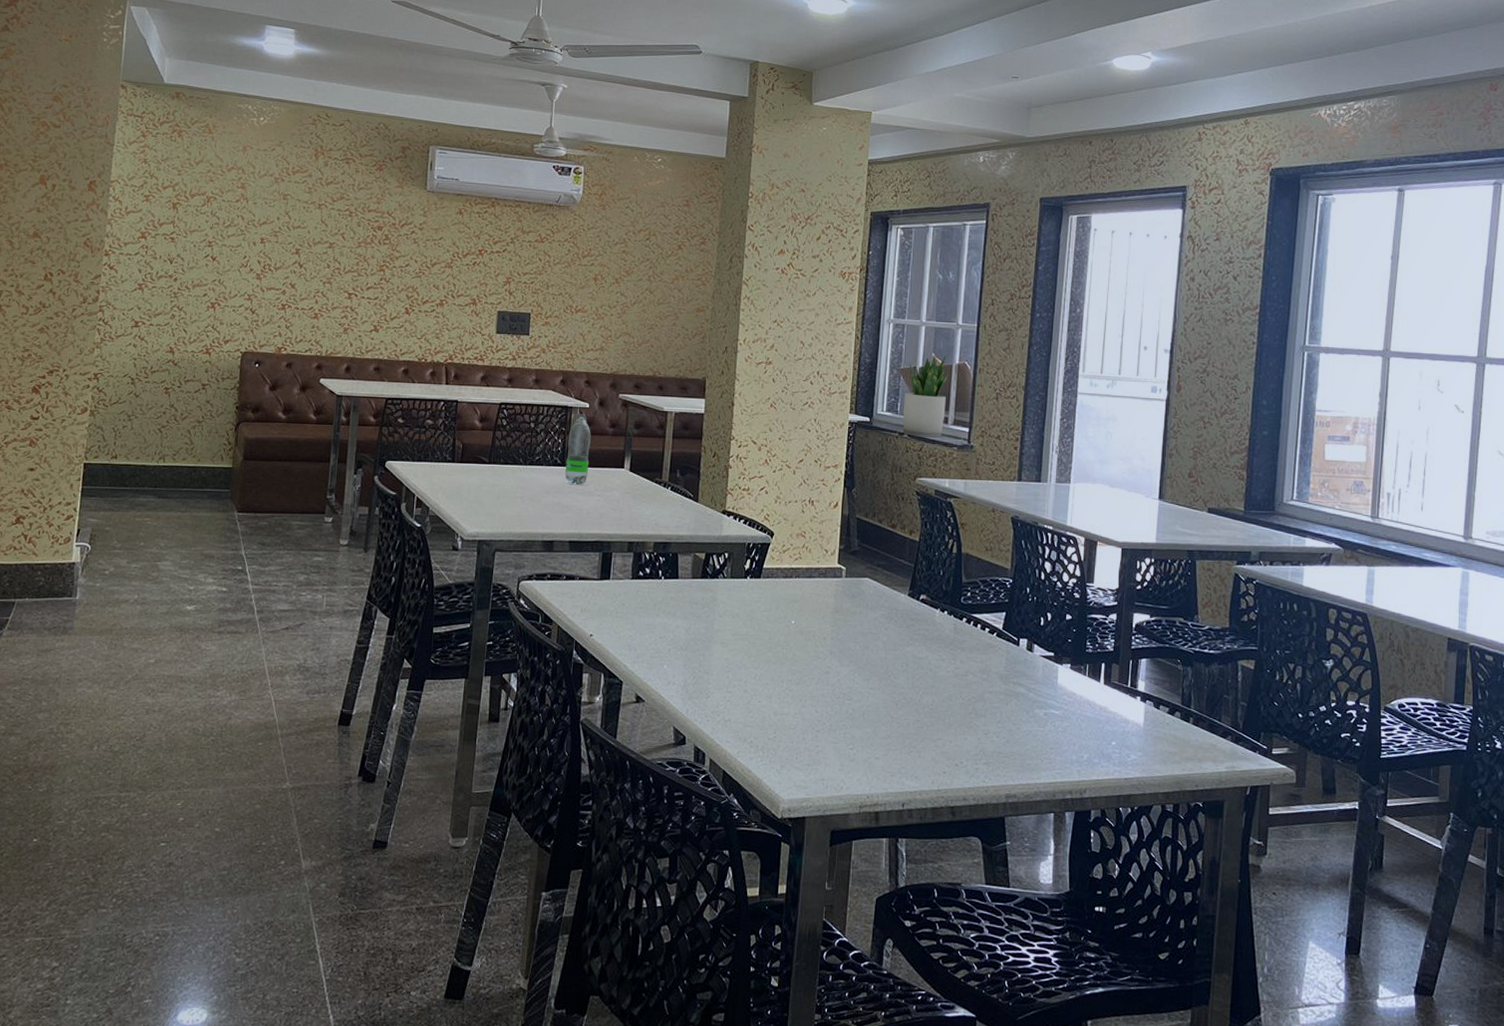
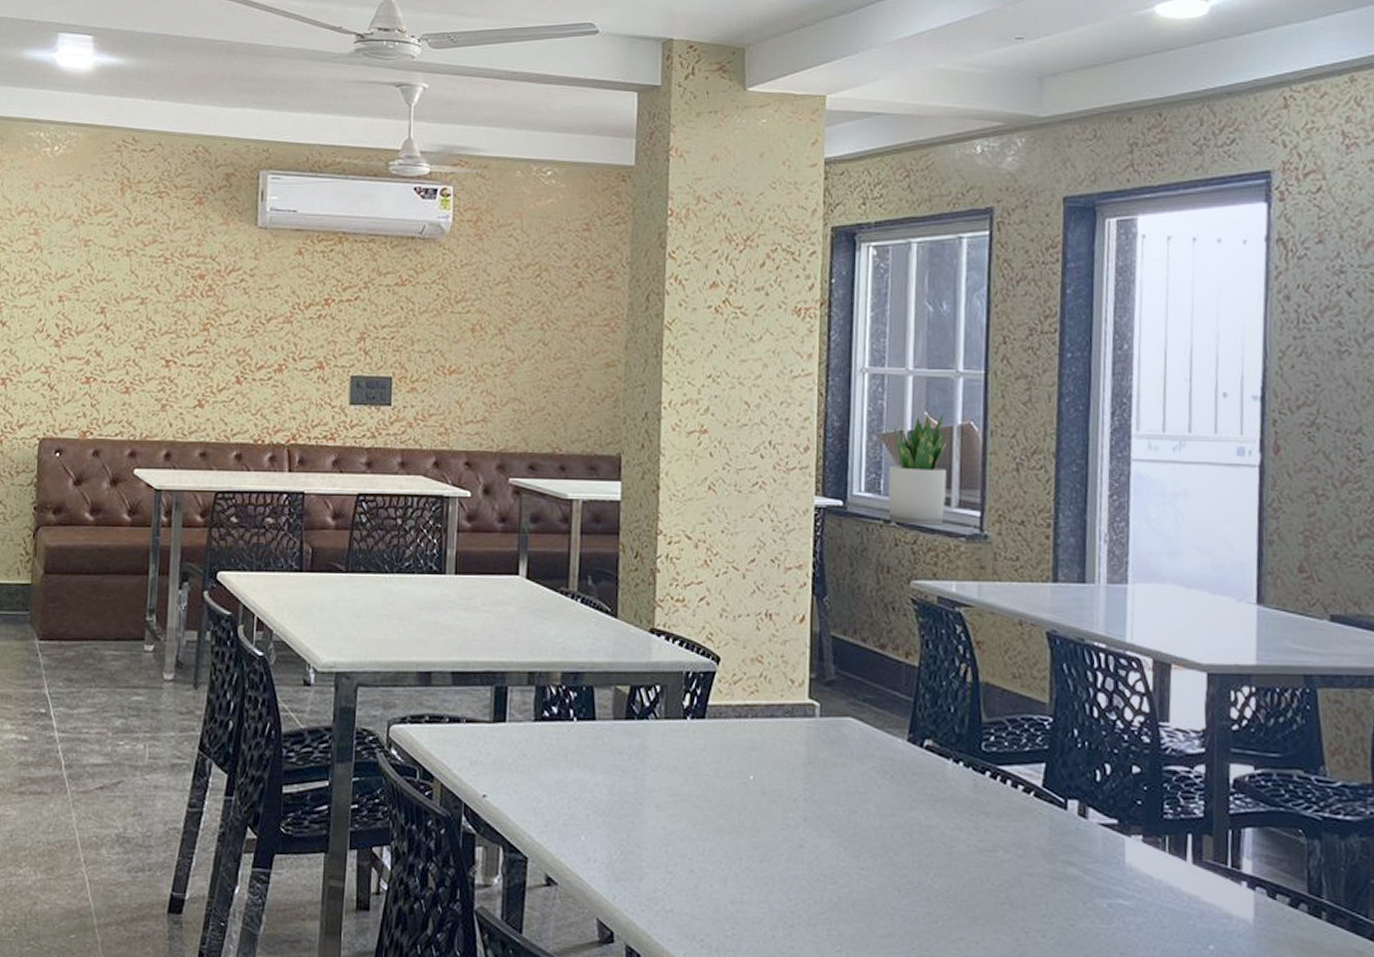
bottle: present [565,414,591,486] -> none [443,505,475,599]

